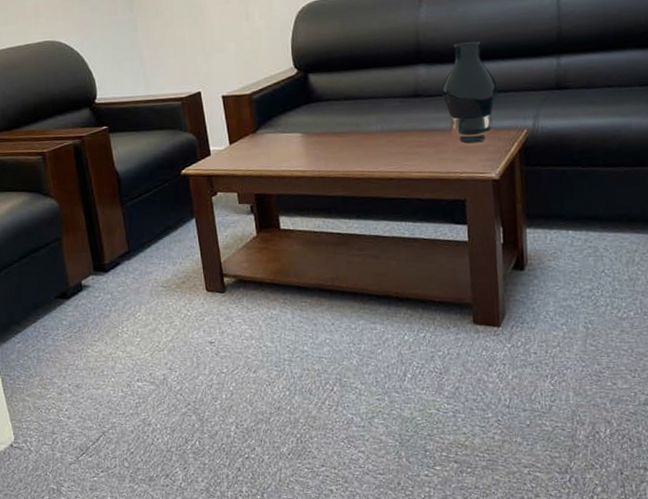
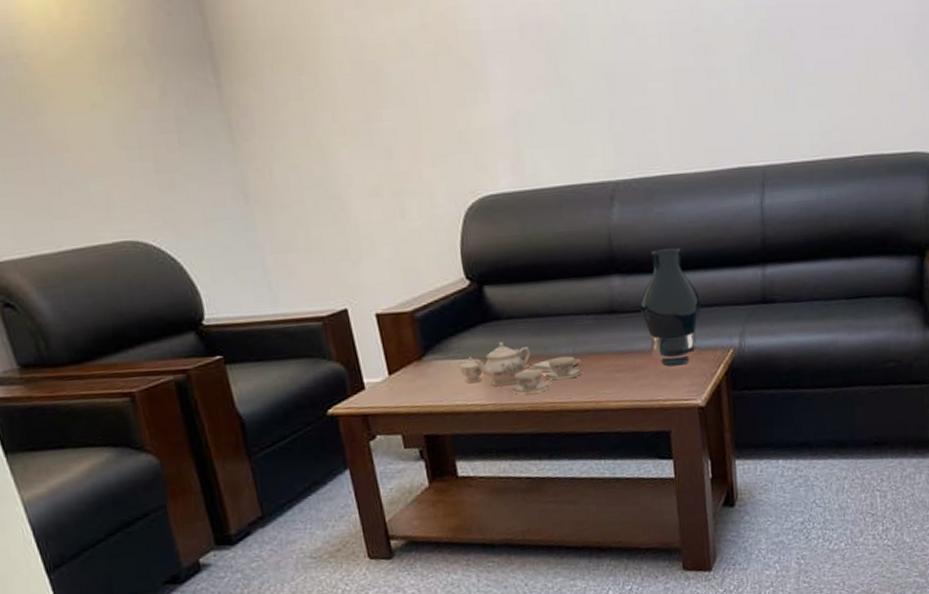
tea set: none [285,120,388,163] -> present [458,342,582,394]

